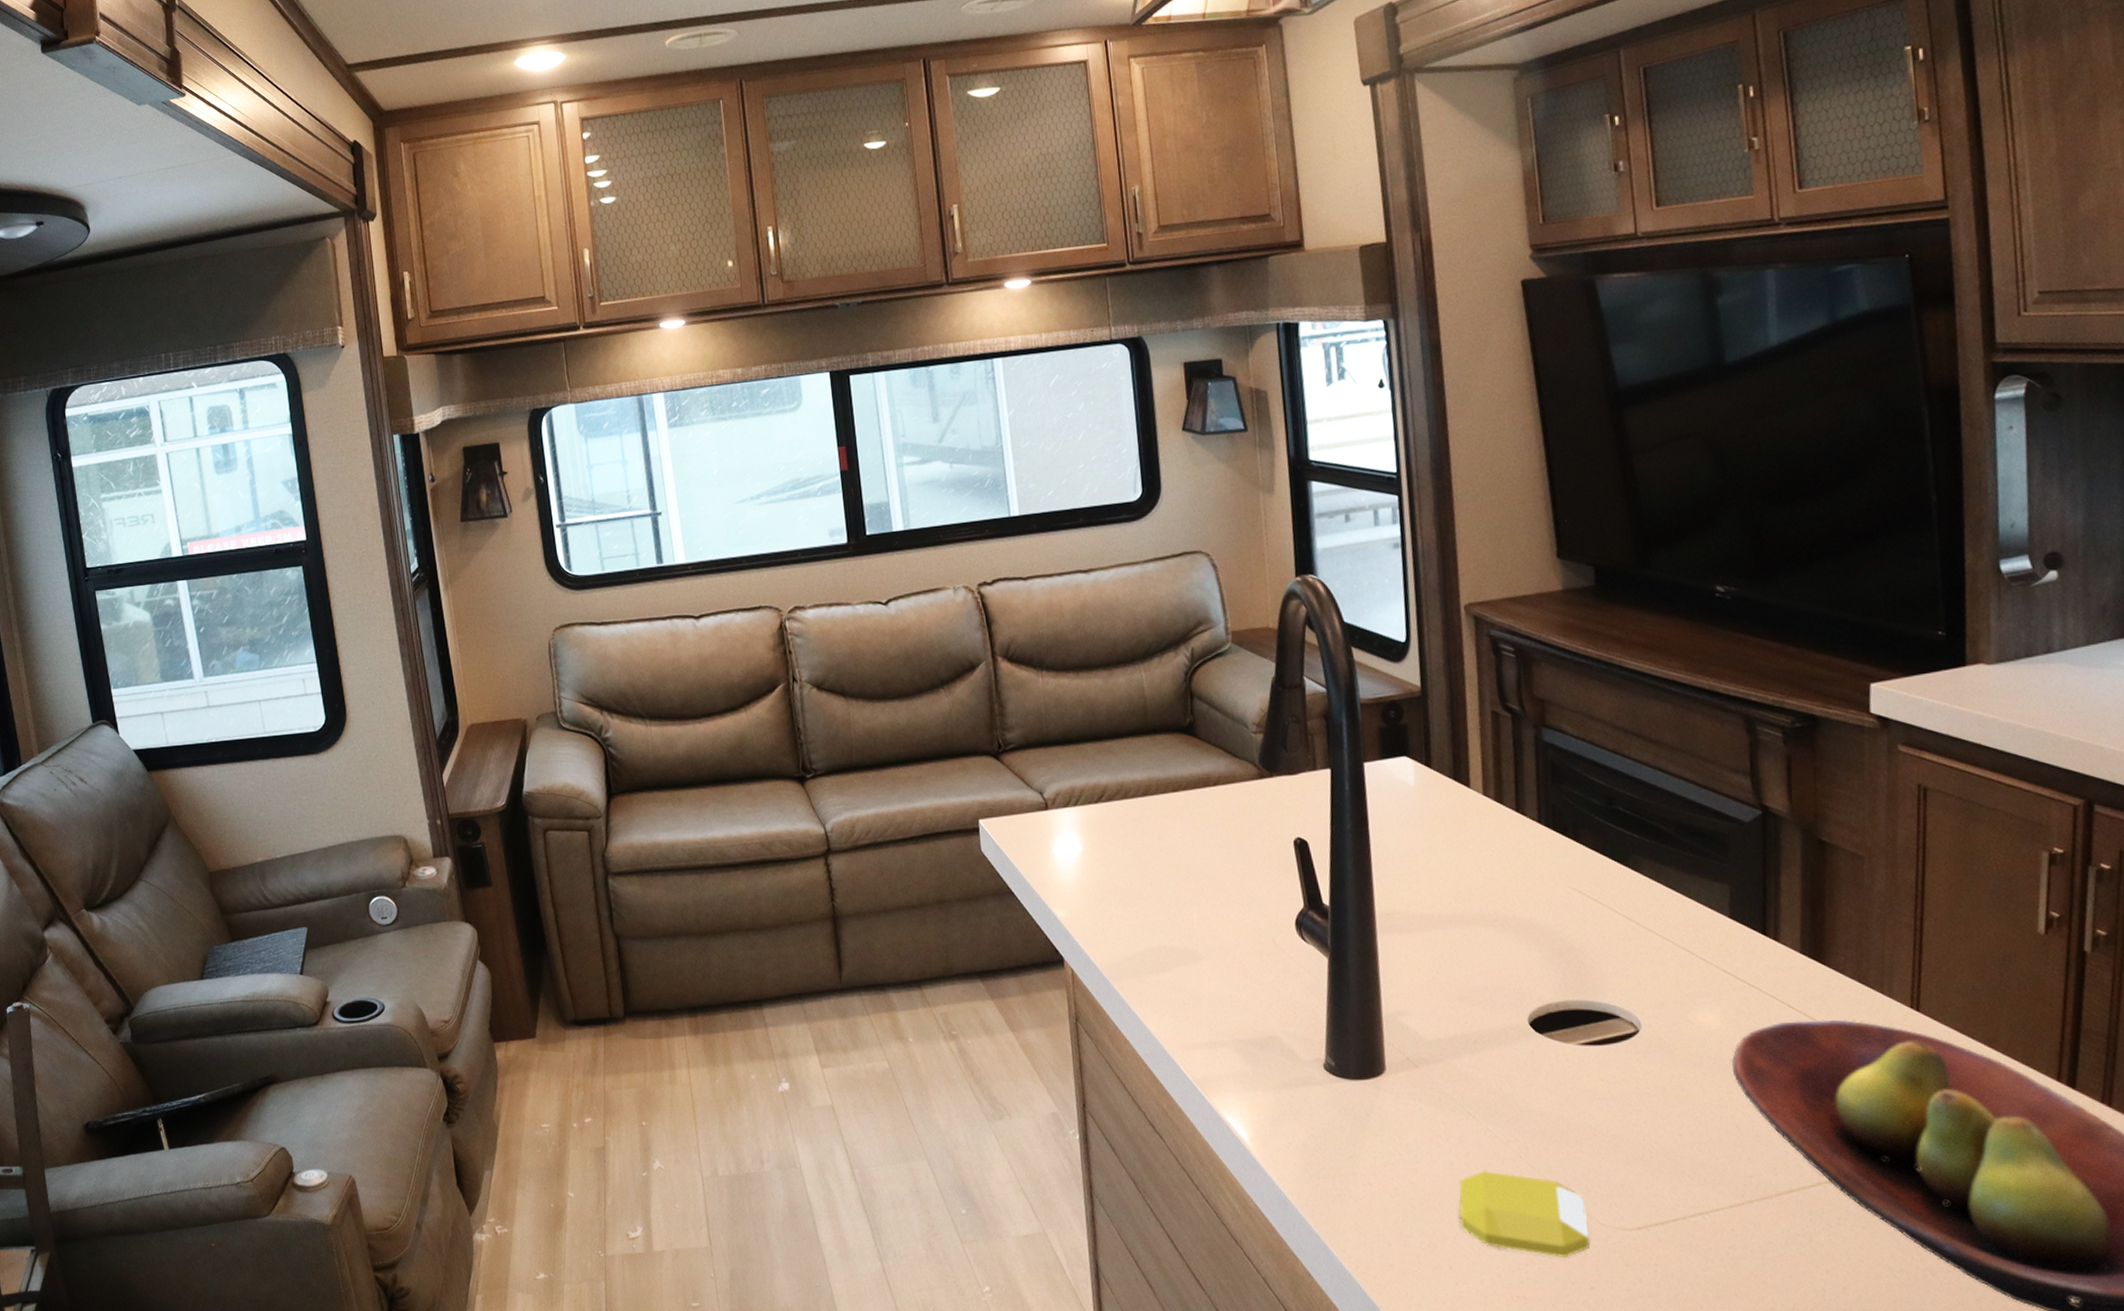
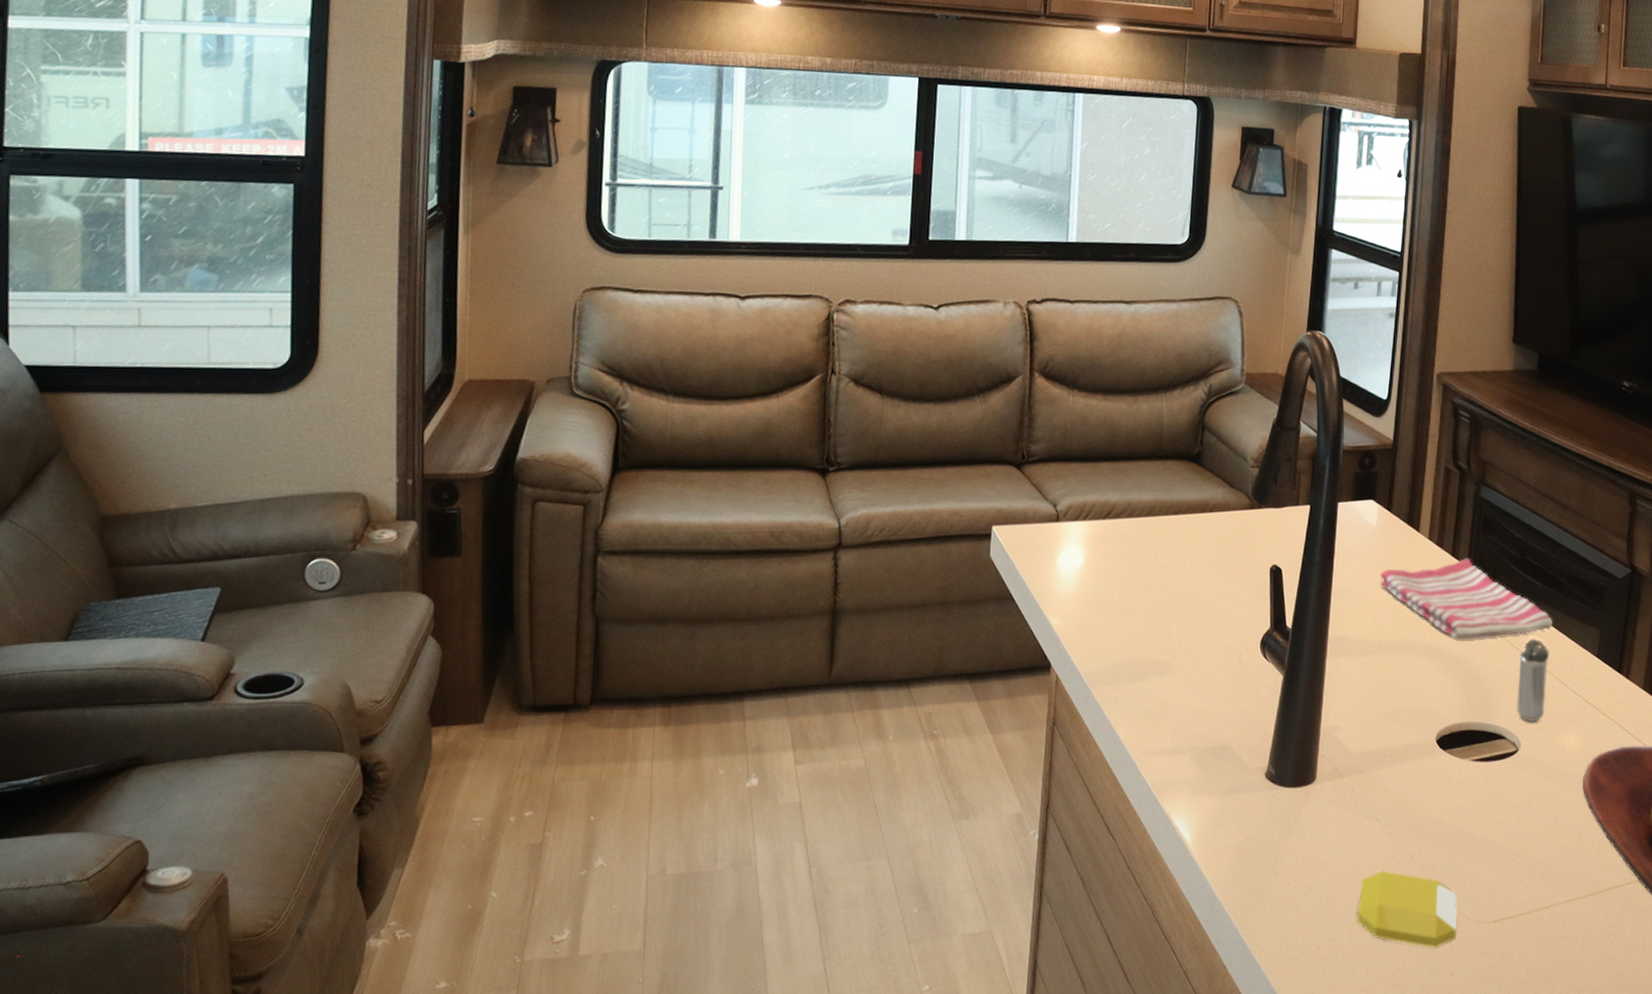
dish towel: none [1427,813,1662,907] -> present [1379,559,1553,639]
shaker: none [1623,899,1667,999] -> present [1517,637,1550,723]

